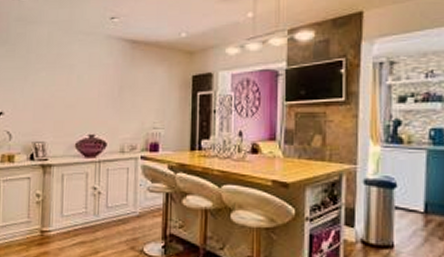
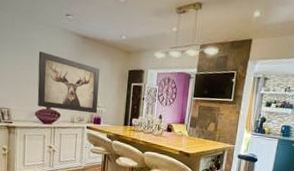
wall art: none [78,66,155,138] -> present [37,51,100,114]

